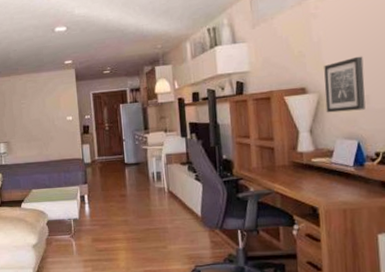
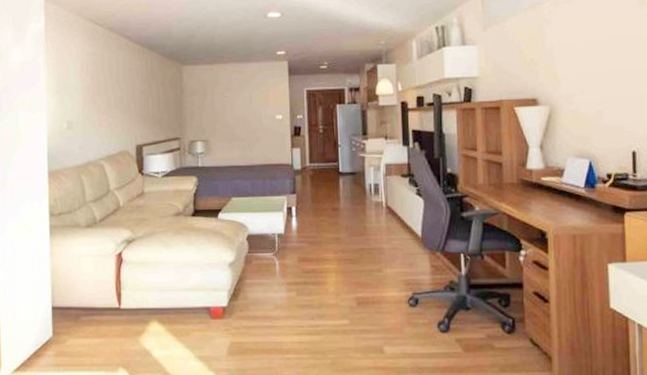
wall art: present [324,56,366,113] -> none [556,68,598,128]

